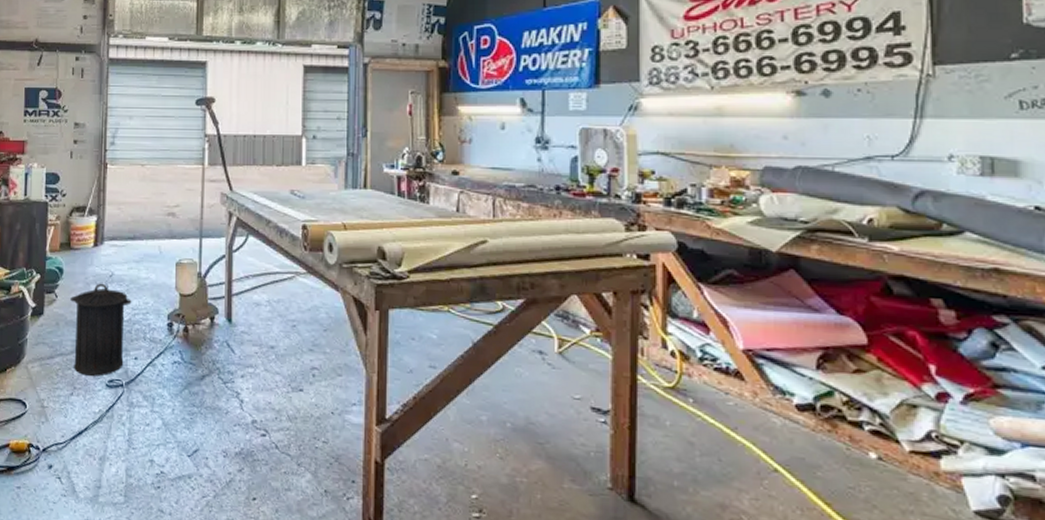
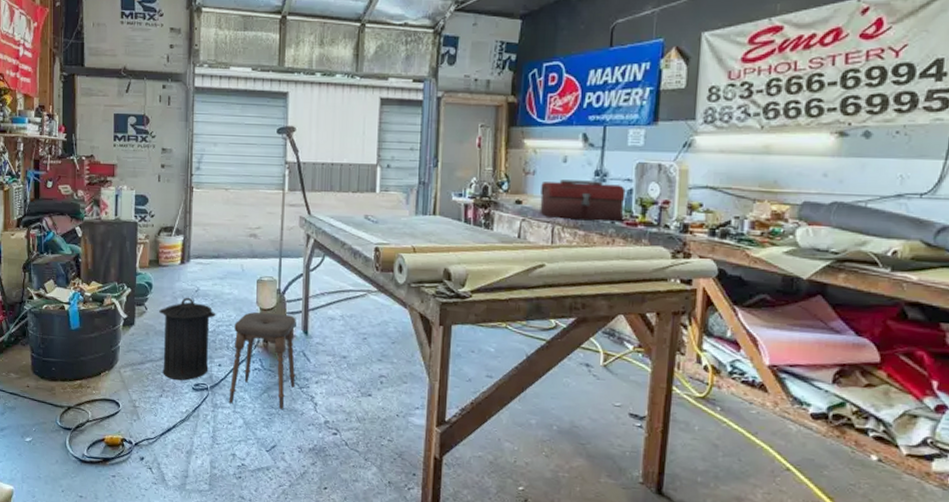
stool: none [146,298,219,408] -> present [228,311,296,409]
toolbox: none [479,148,570,193] -> present [540,179,626,222]

